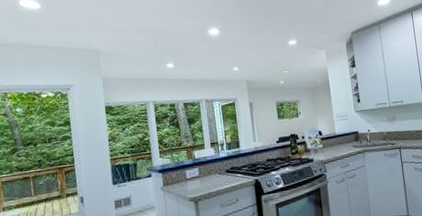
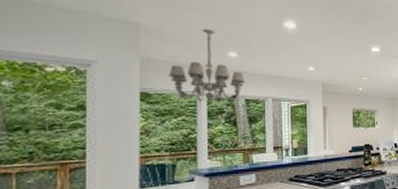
chandelier: none [124,46,182,110] -> present [168,28,245,103]

